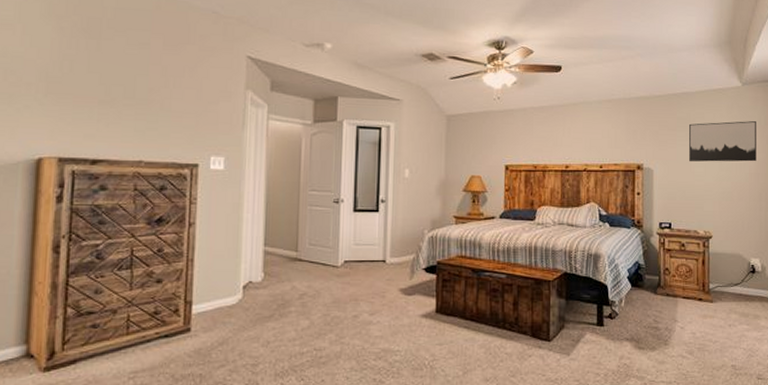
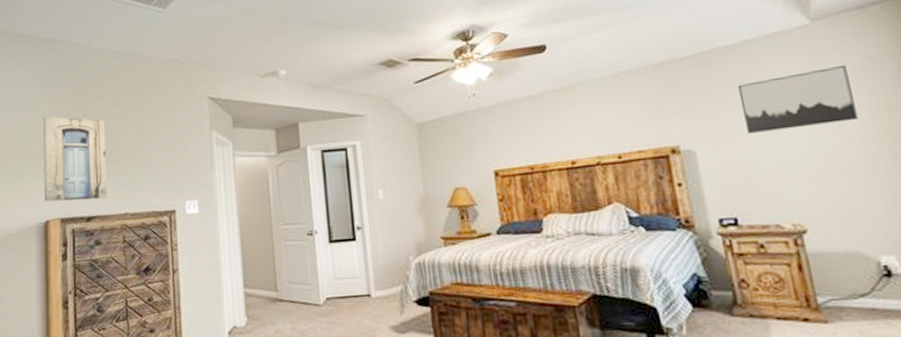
wall art: none [38,43,124,143] -> present [43,116,107,202]

